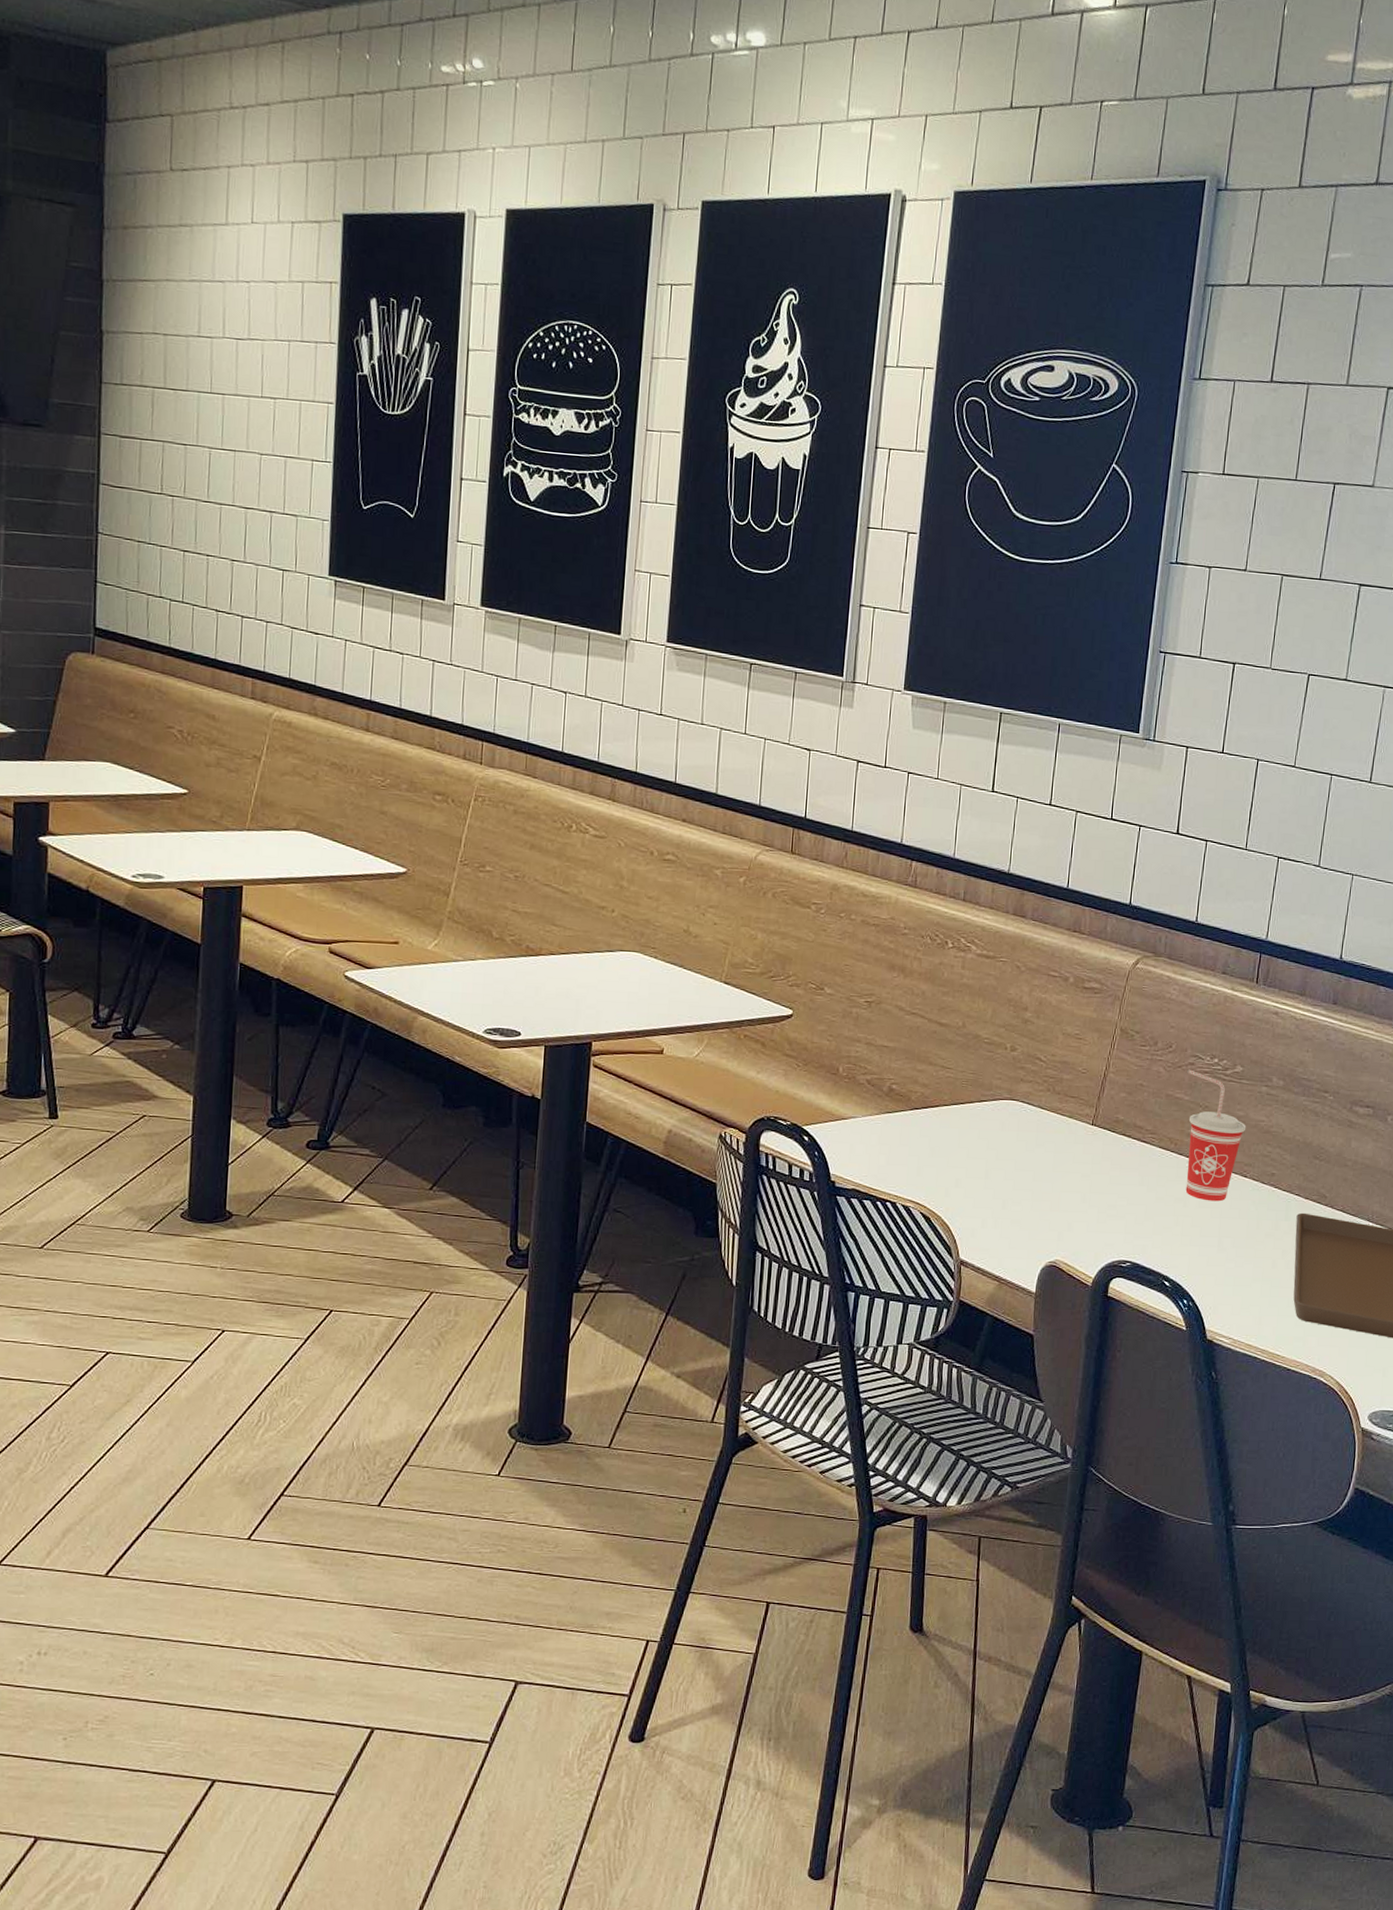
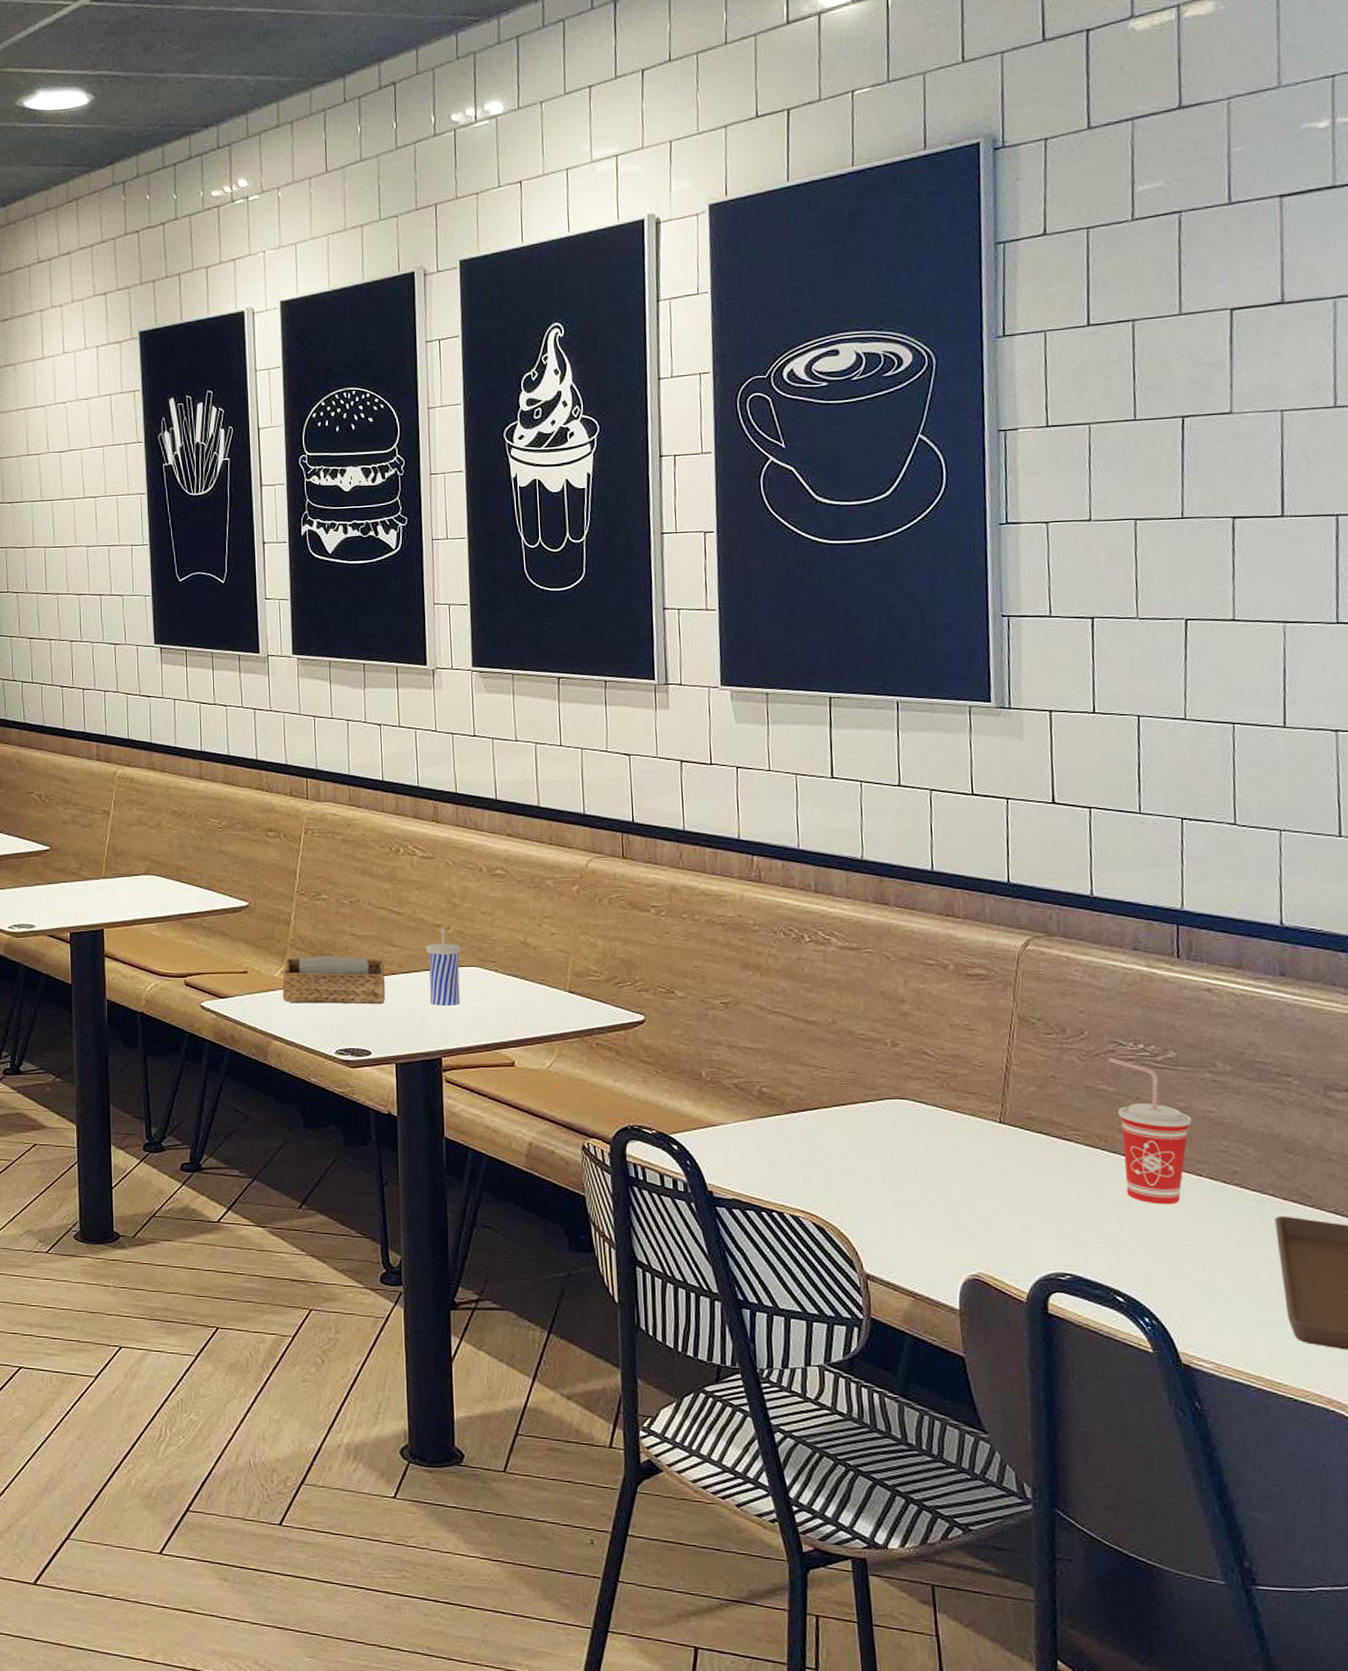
napkin holder: none [434,930,544,985] -> present [282,955,386,1005]
beverage cup: none [586,910,624,992] -> present [426,927,462,1007]

